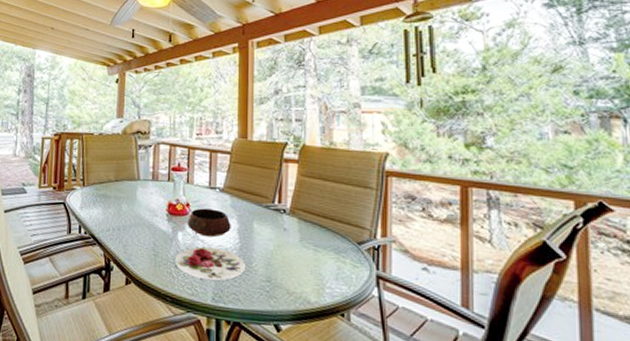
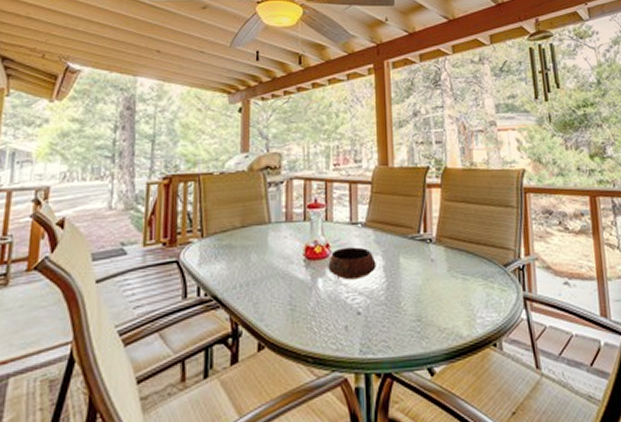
plate: present [174,246,246,281] -> none [314,291,395,331]

